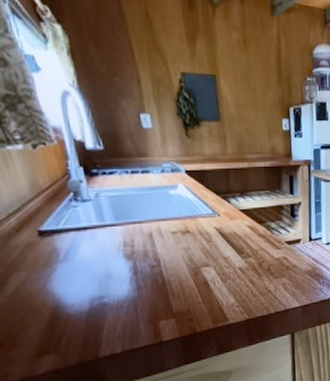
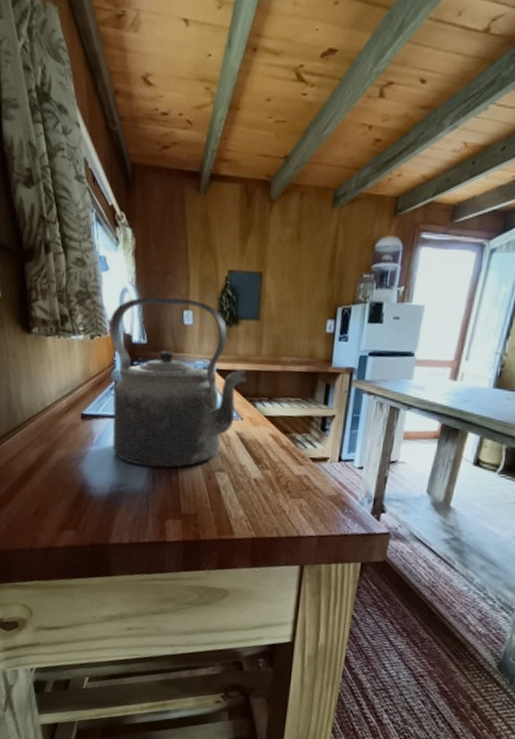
kettle: none [53,100,217,275] -> present [110,297,247,468]

